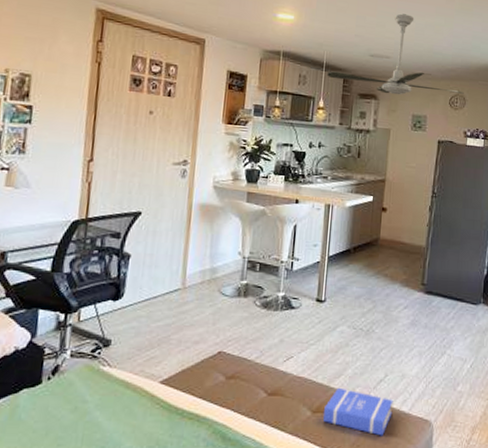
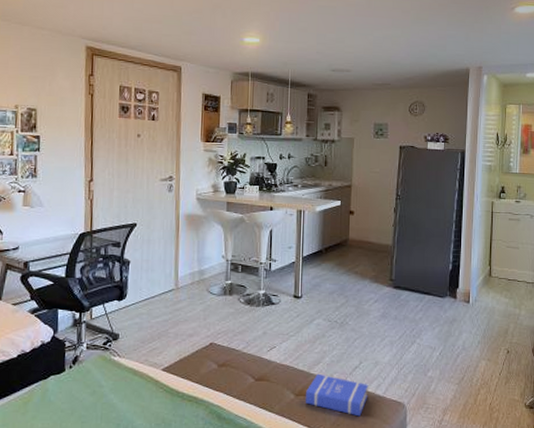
ceiling fan: present [327,13,464,95] -> none [292,28,423,106]

